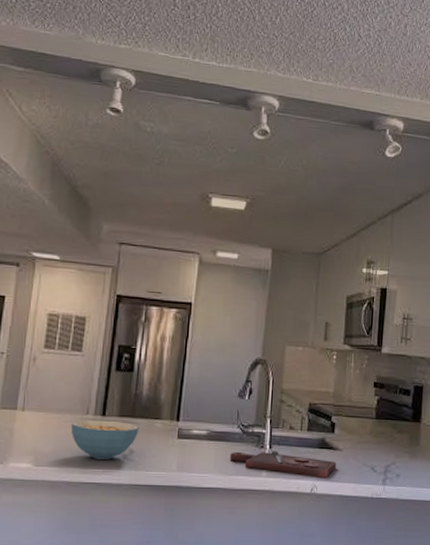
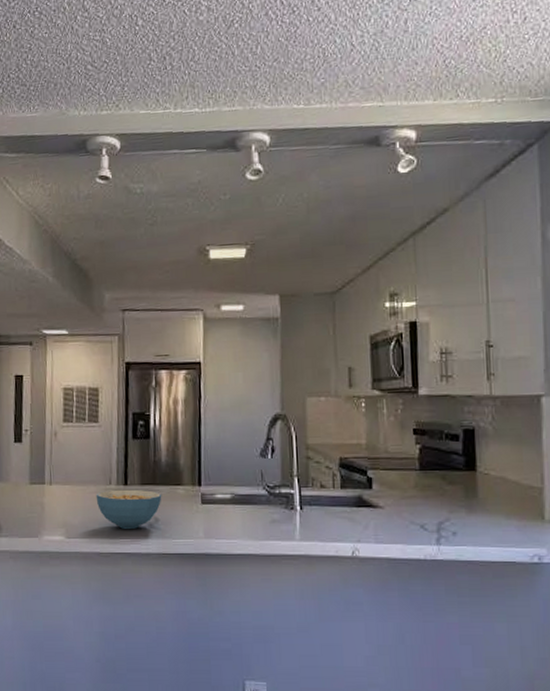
cutting board: present [229,451,336,479] -> none [258,512,378,540]

